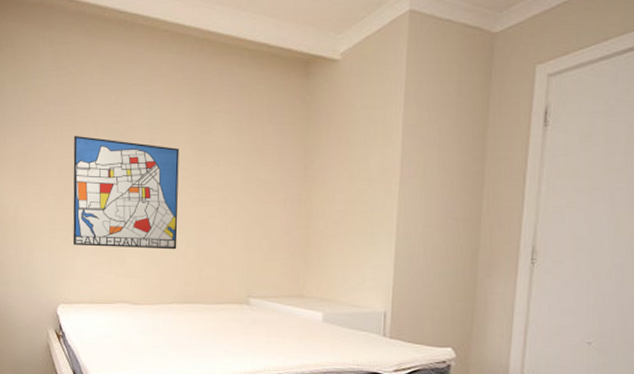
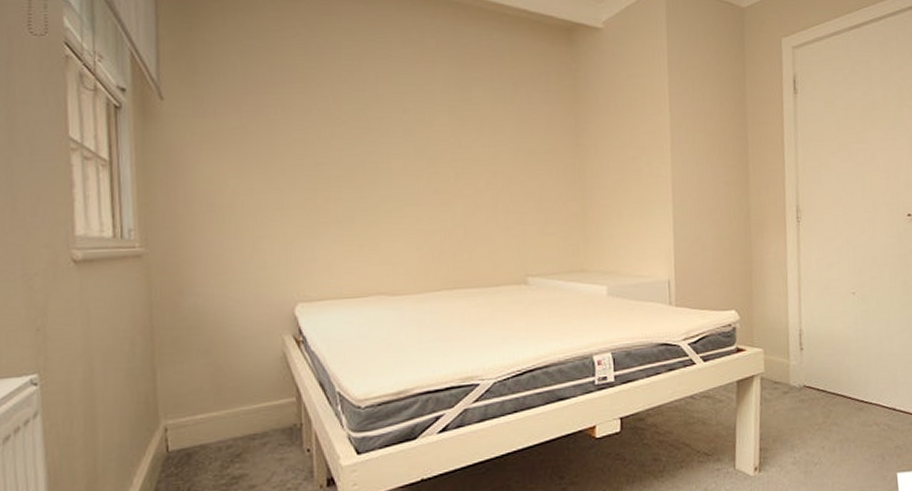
wall art: present [72,135,180,250] -> none [308,104,441,232]

